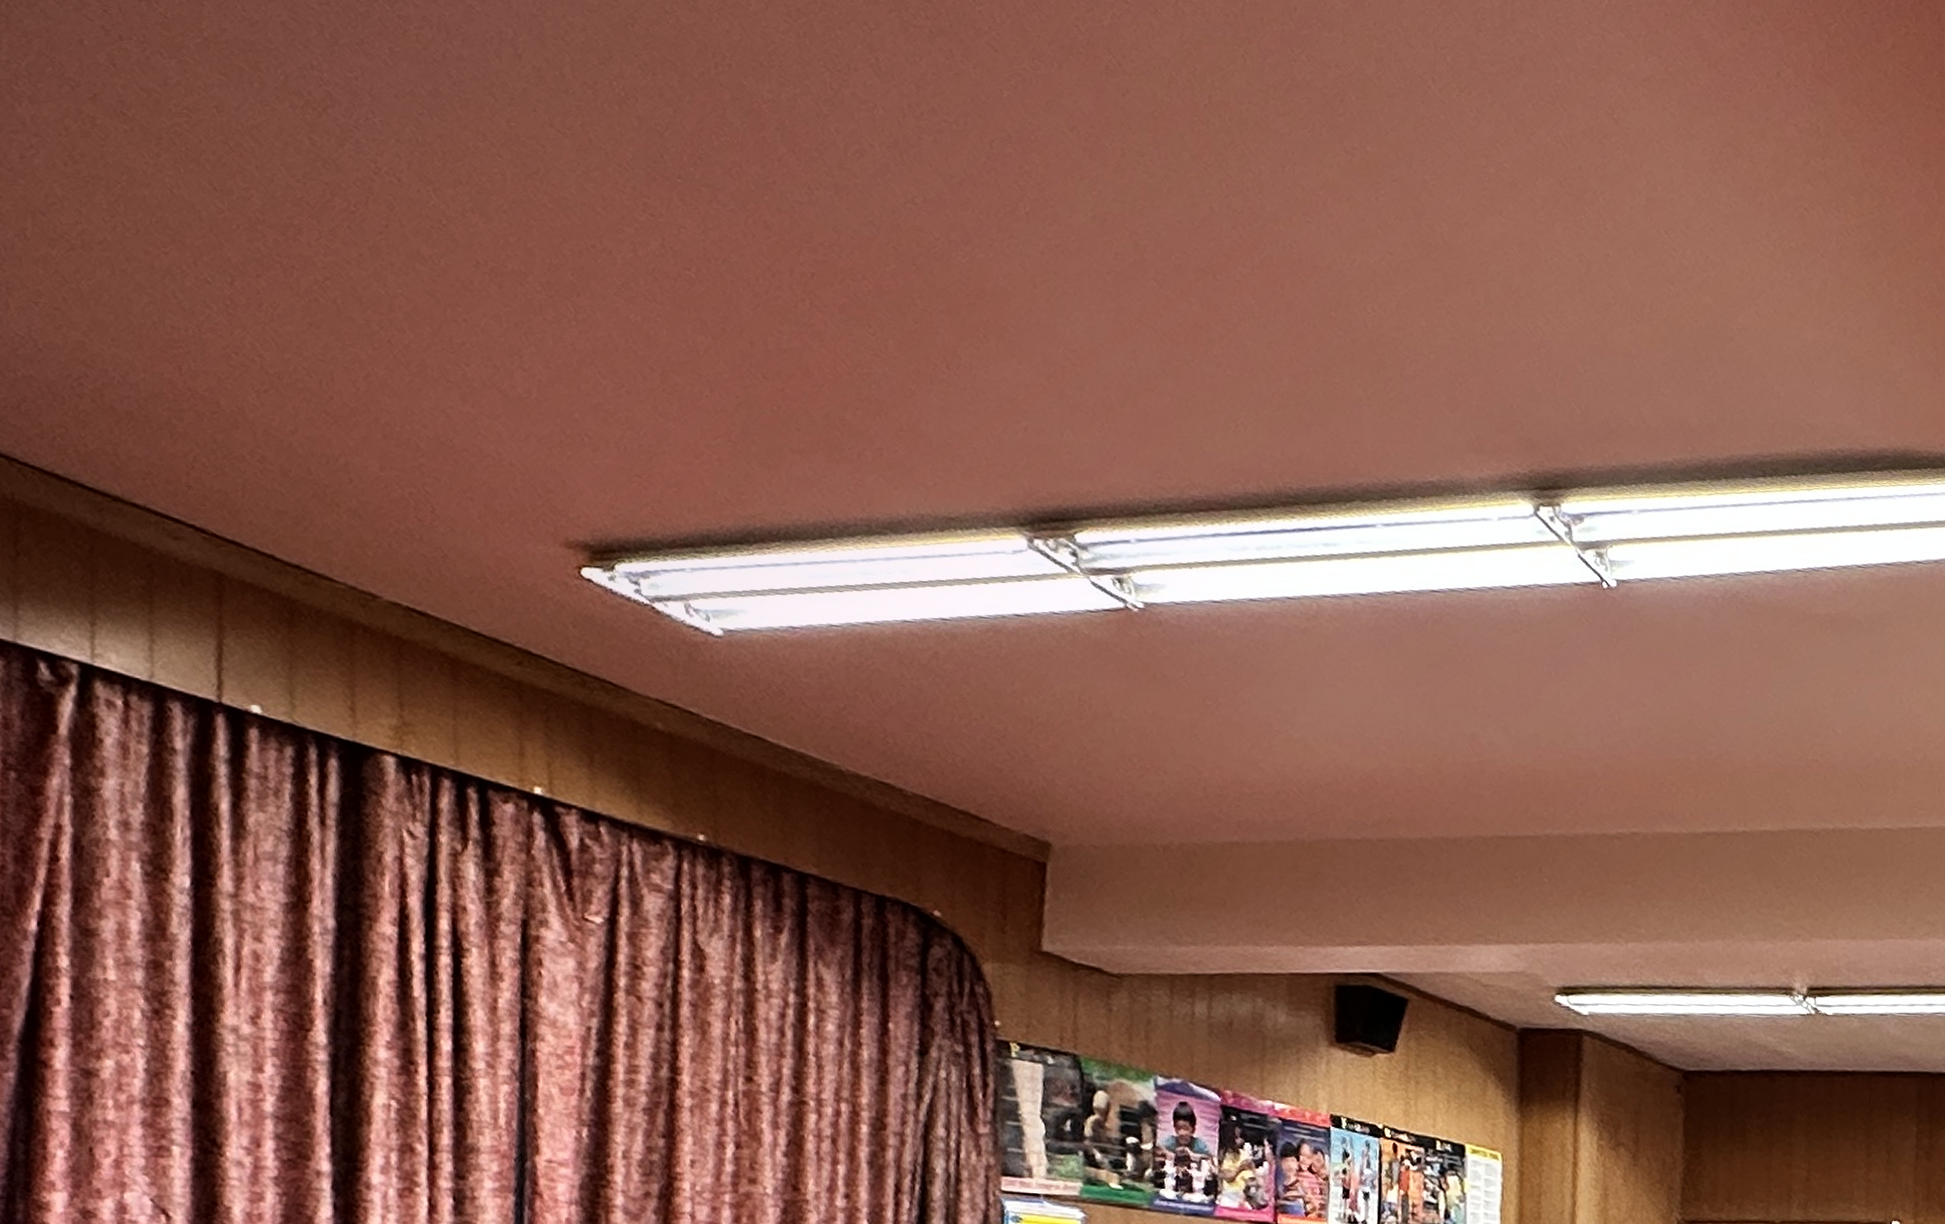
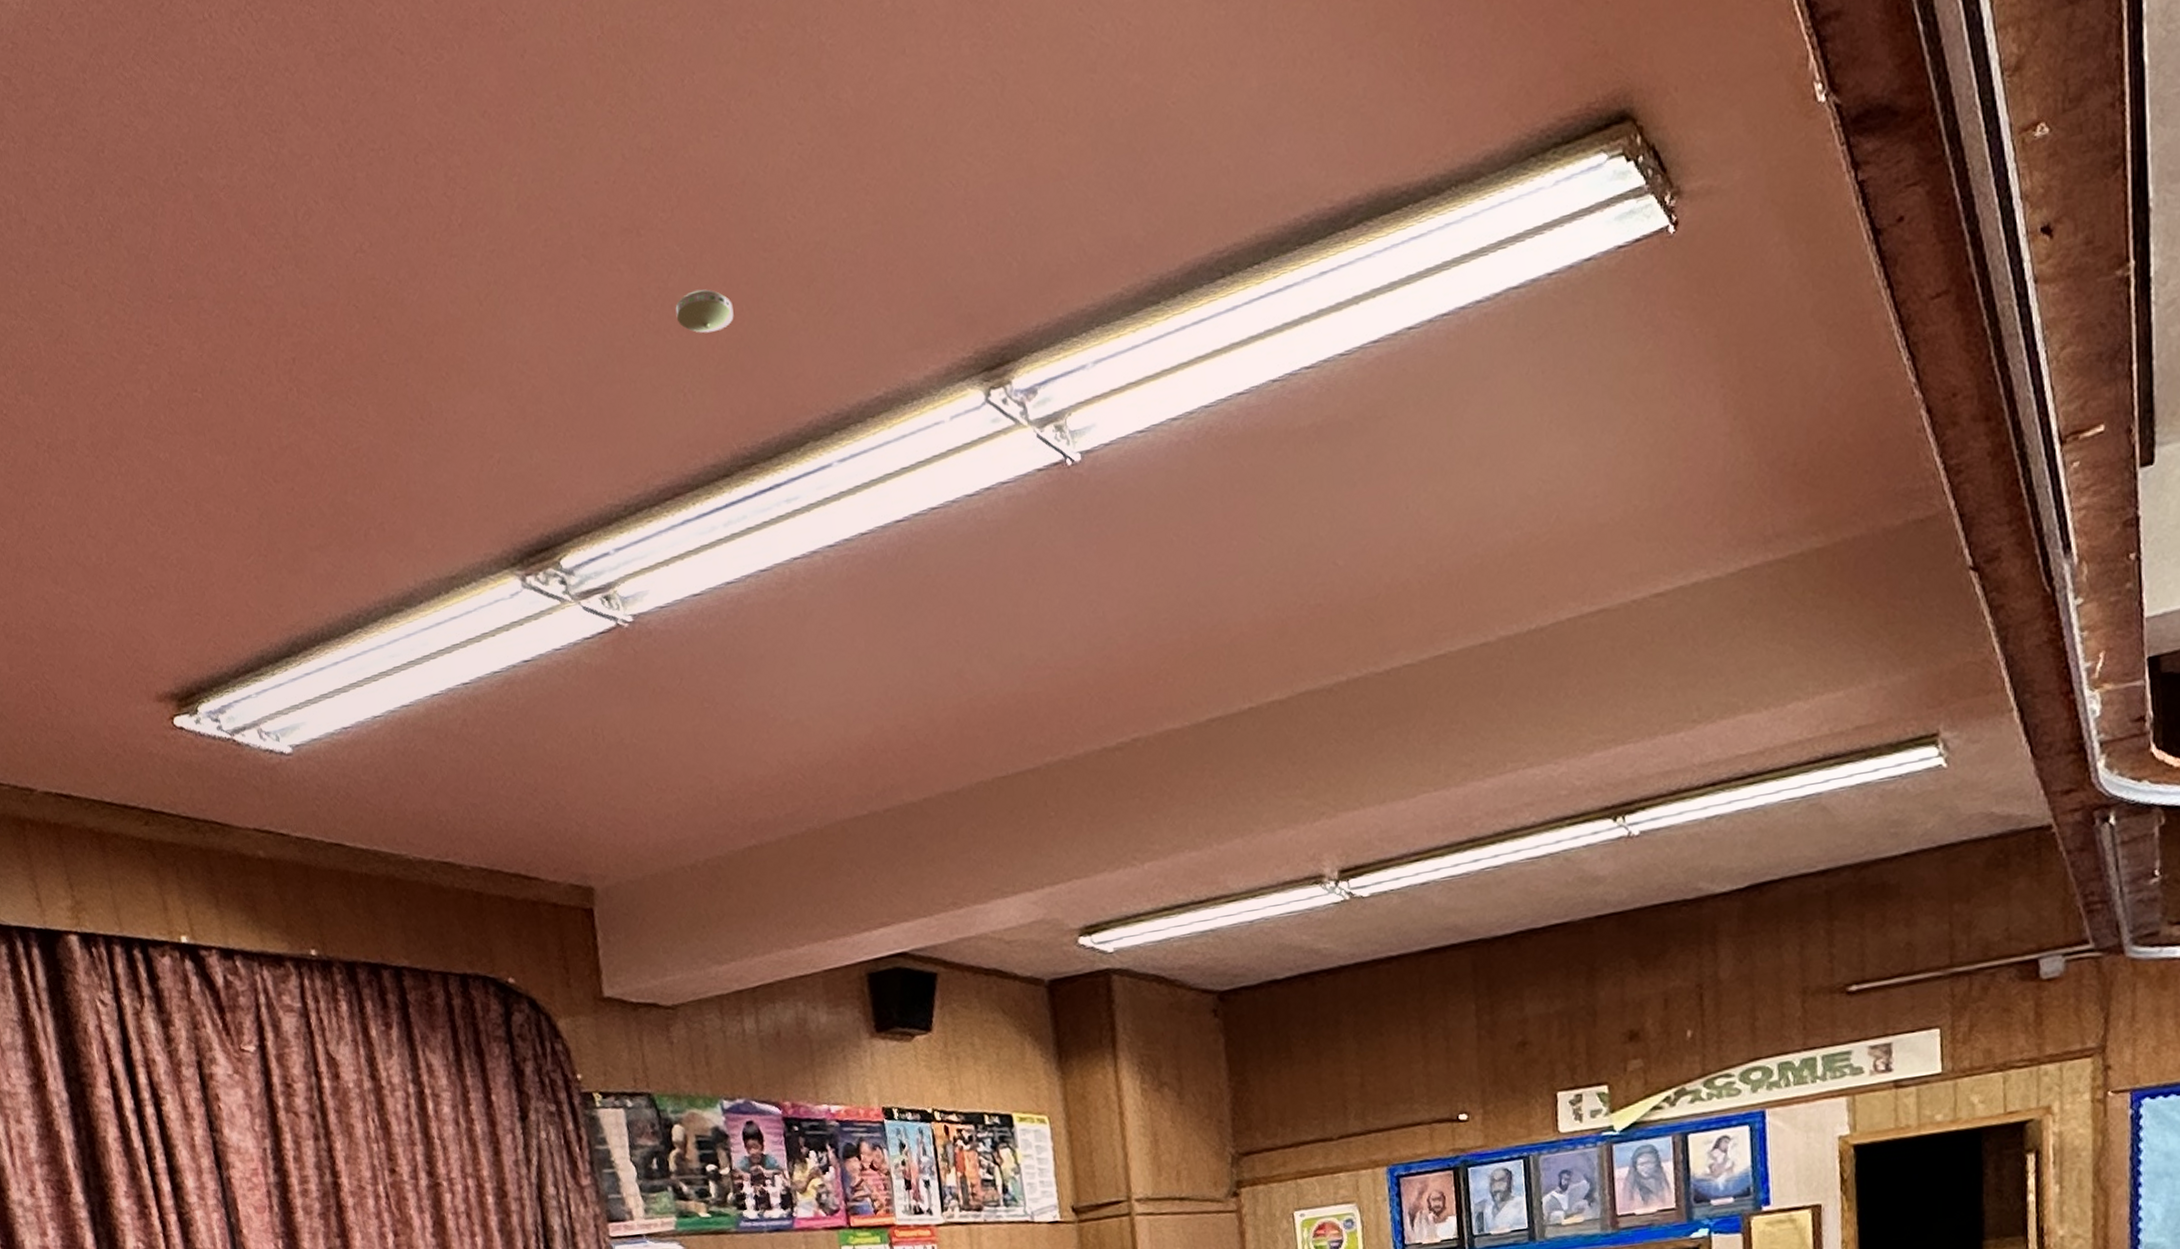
smoke detector: none [1240,341,1300,382] -> present [675,289,734,333]

